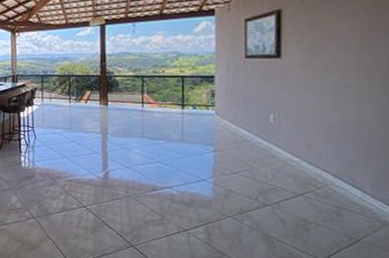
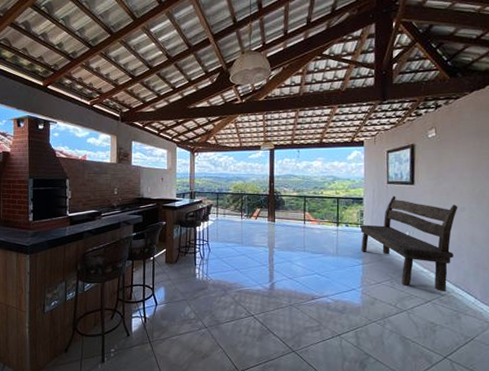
bench: none [209,71,341,185] -> present [359,195,458,292]

